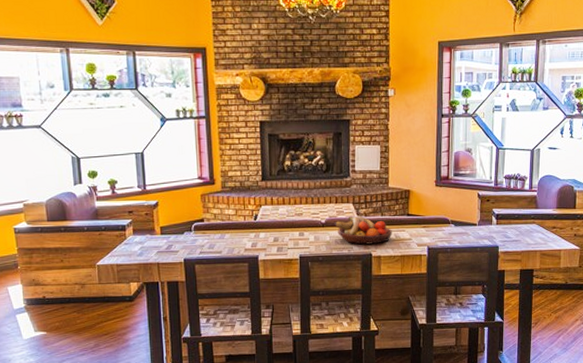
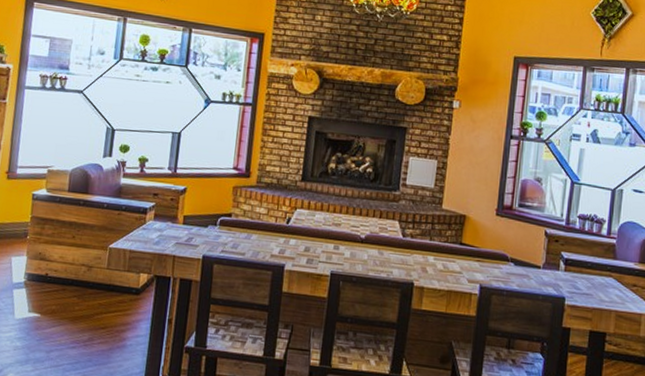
fruit bowl: present [334,215,392,245] -> none [375,235,441,273]

